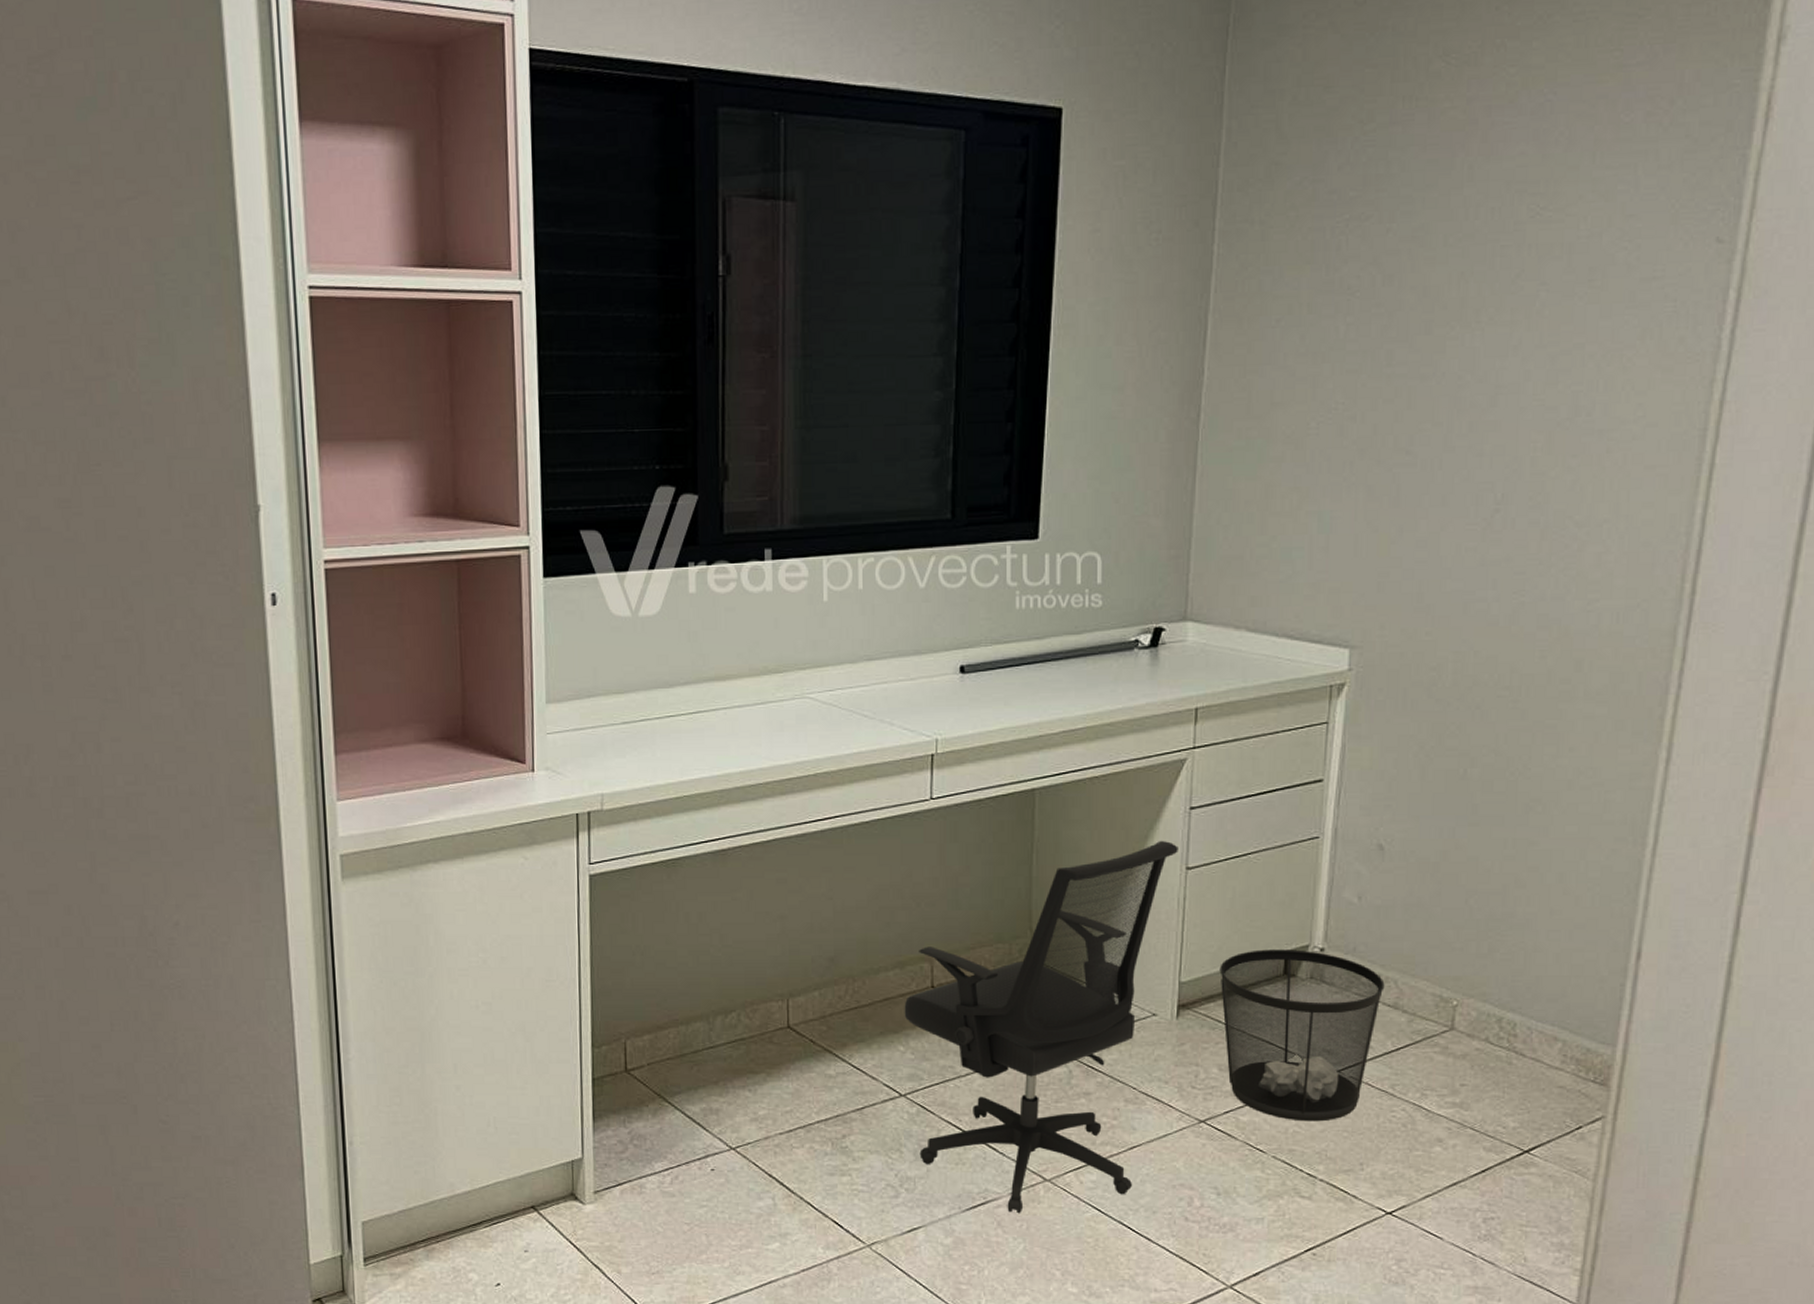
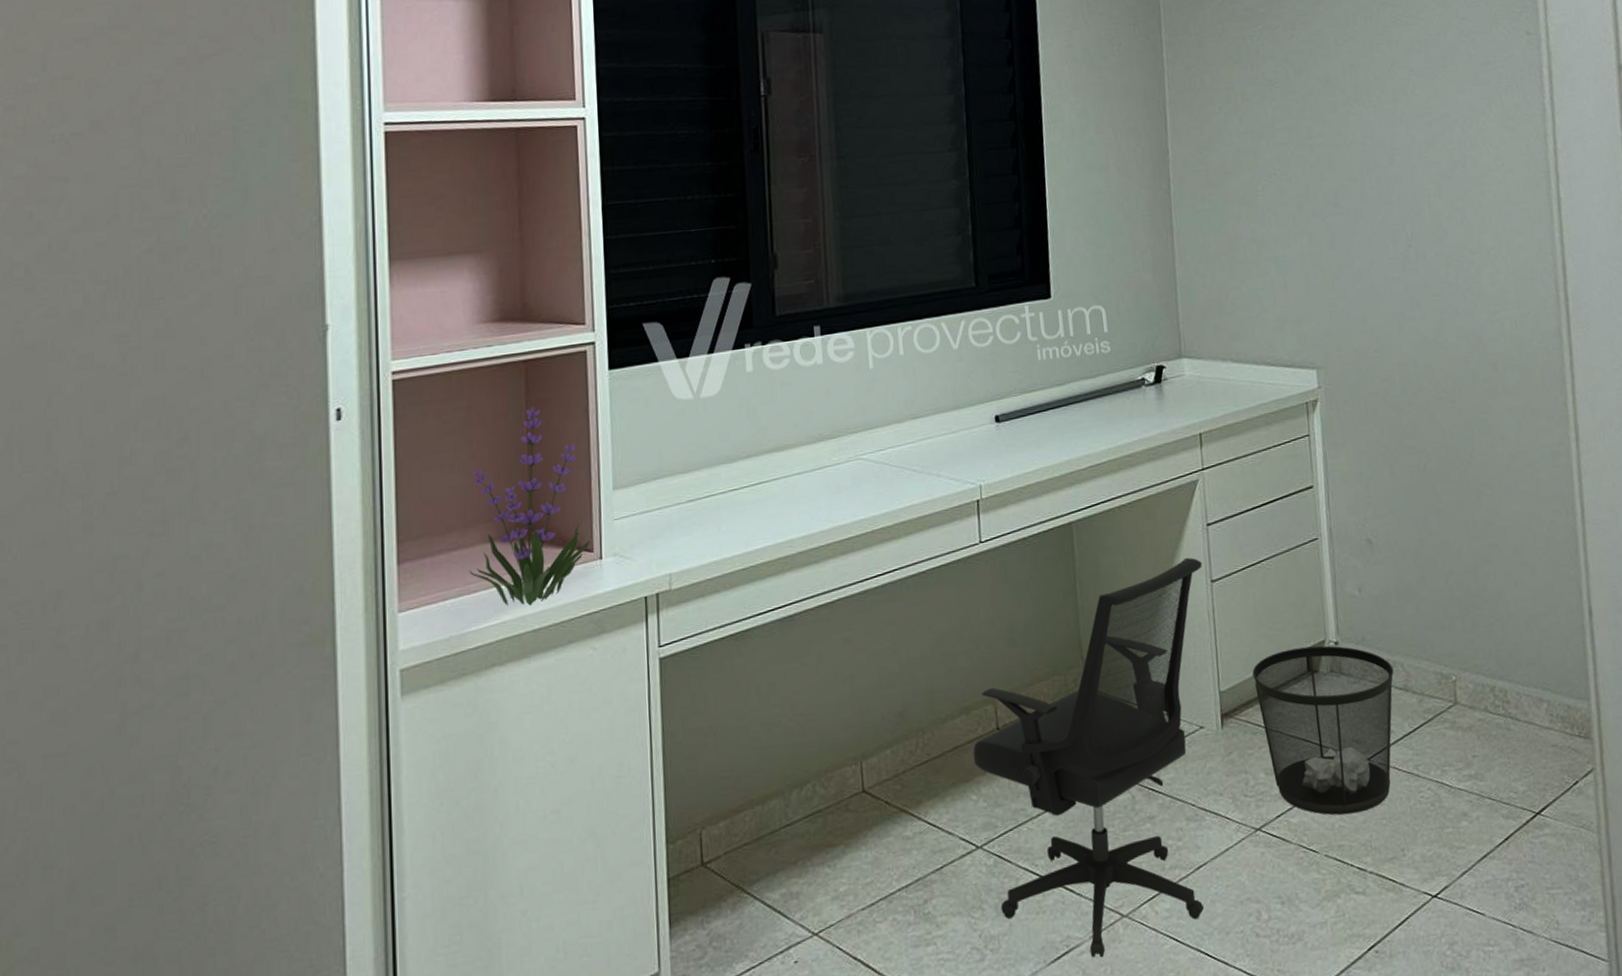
plant: none [403,610,523,809] -> present [469,407,590,606]

